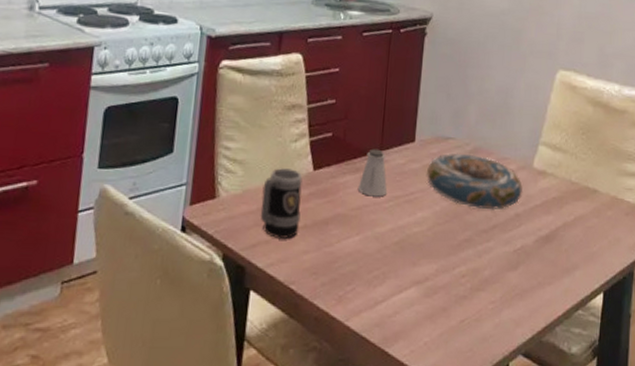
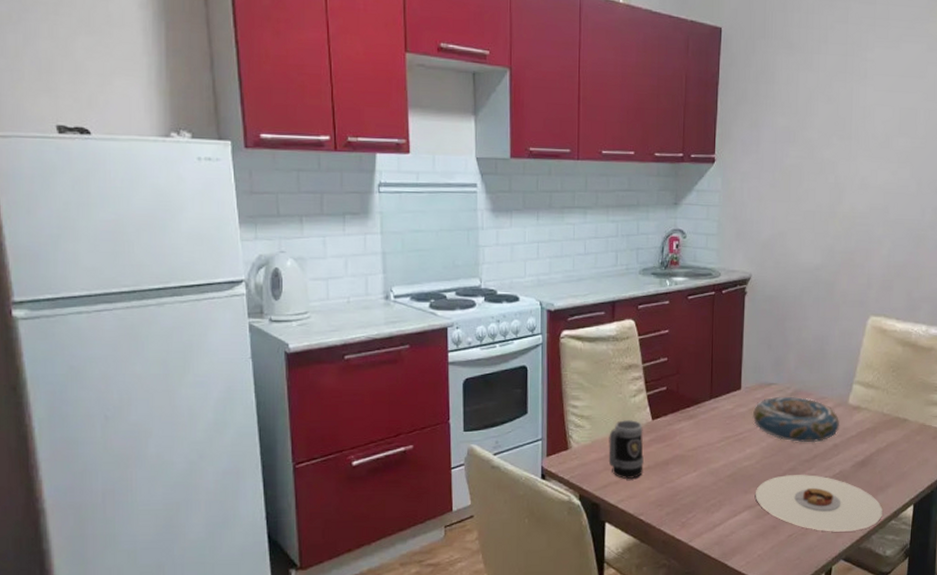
saltshaker: present [357,148,388,197] -> none [692,398,719,439]
plate: none [424,246,569,321] -> present [755,475,883,532]

